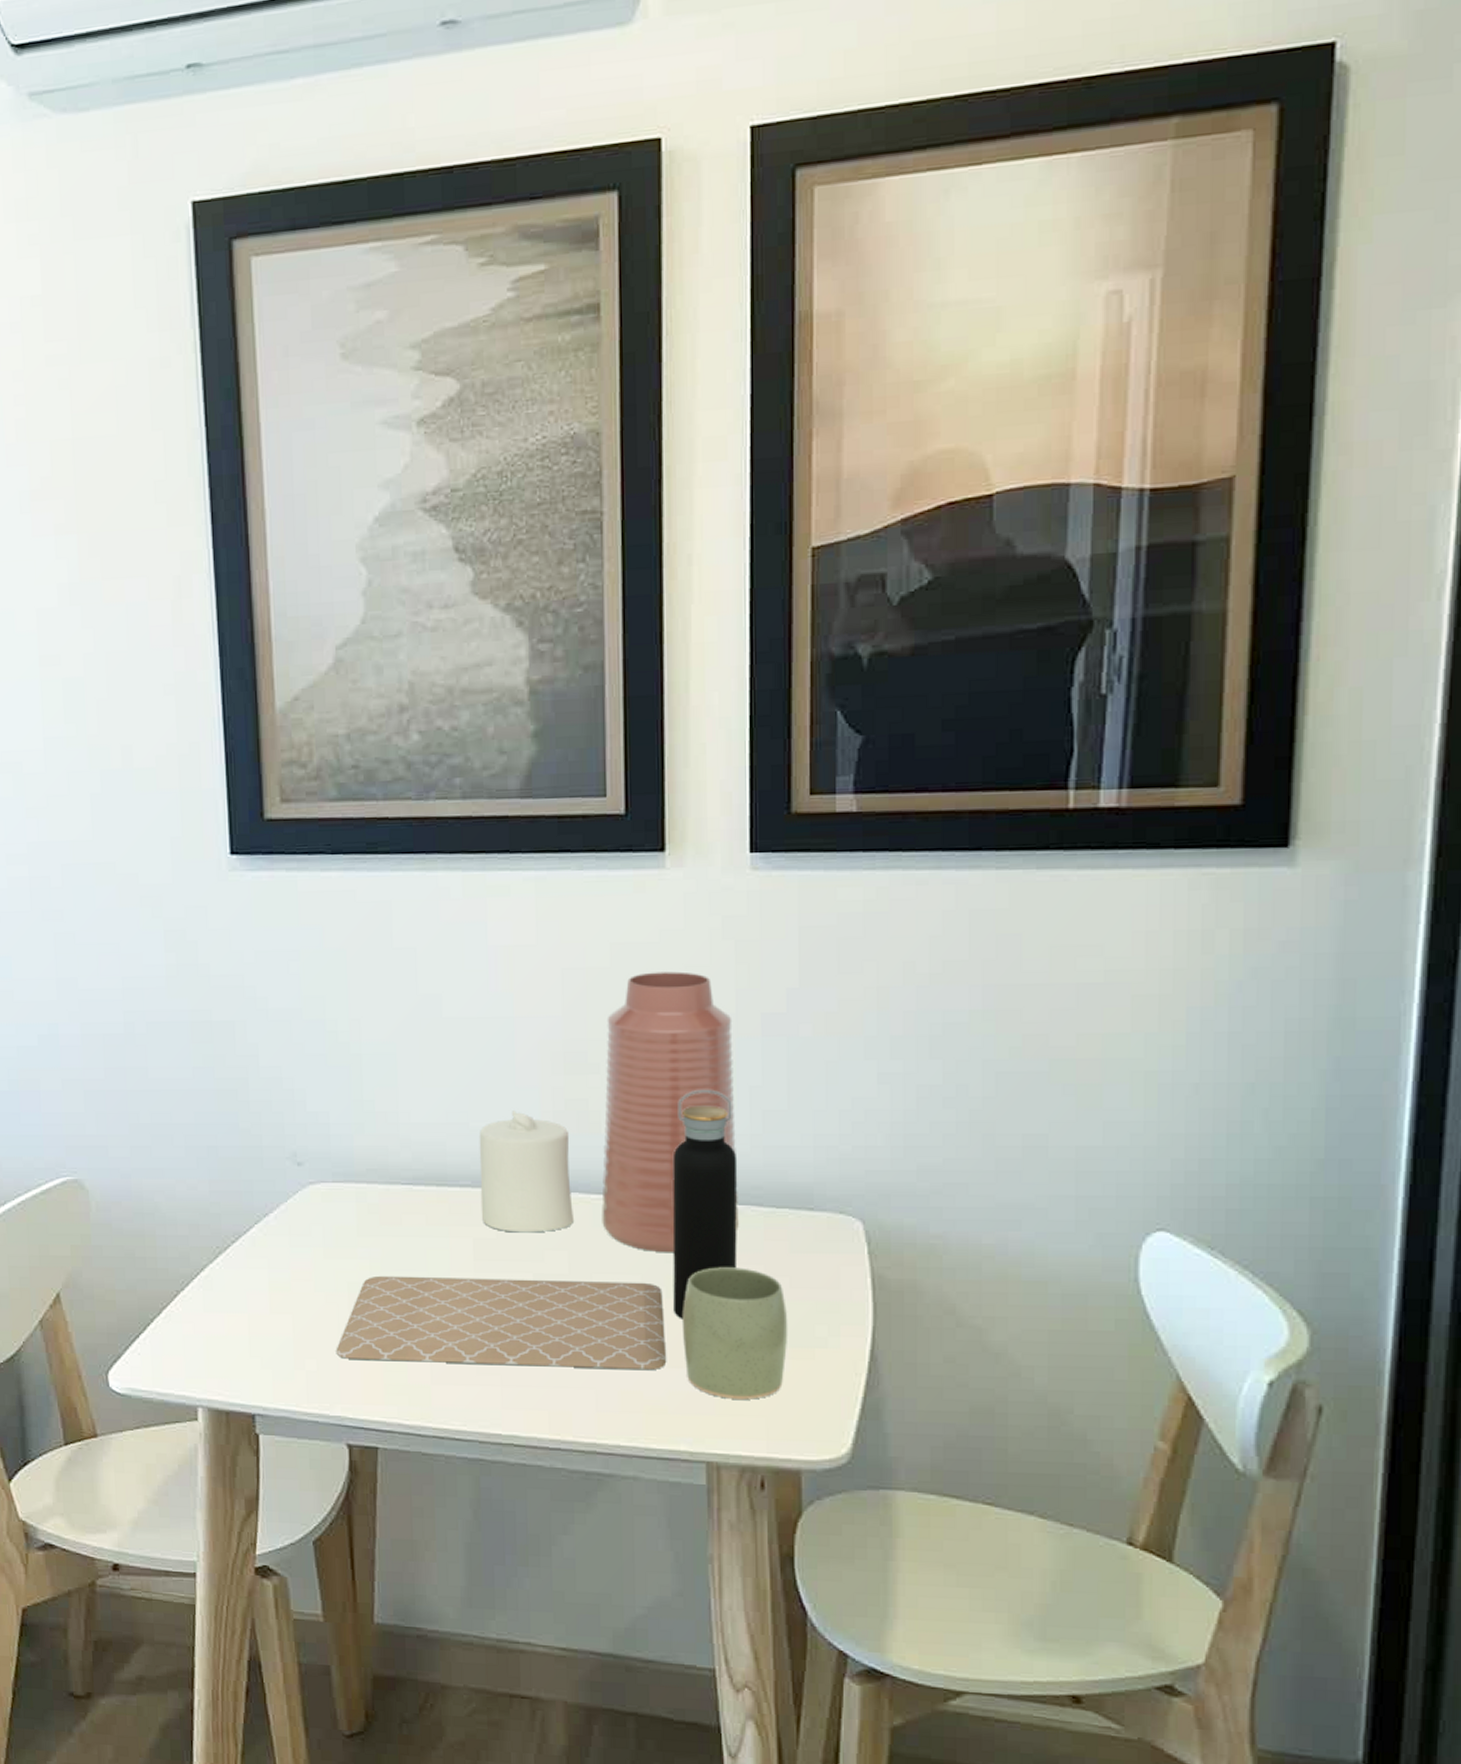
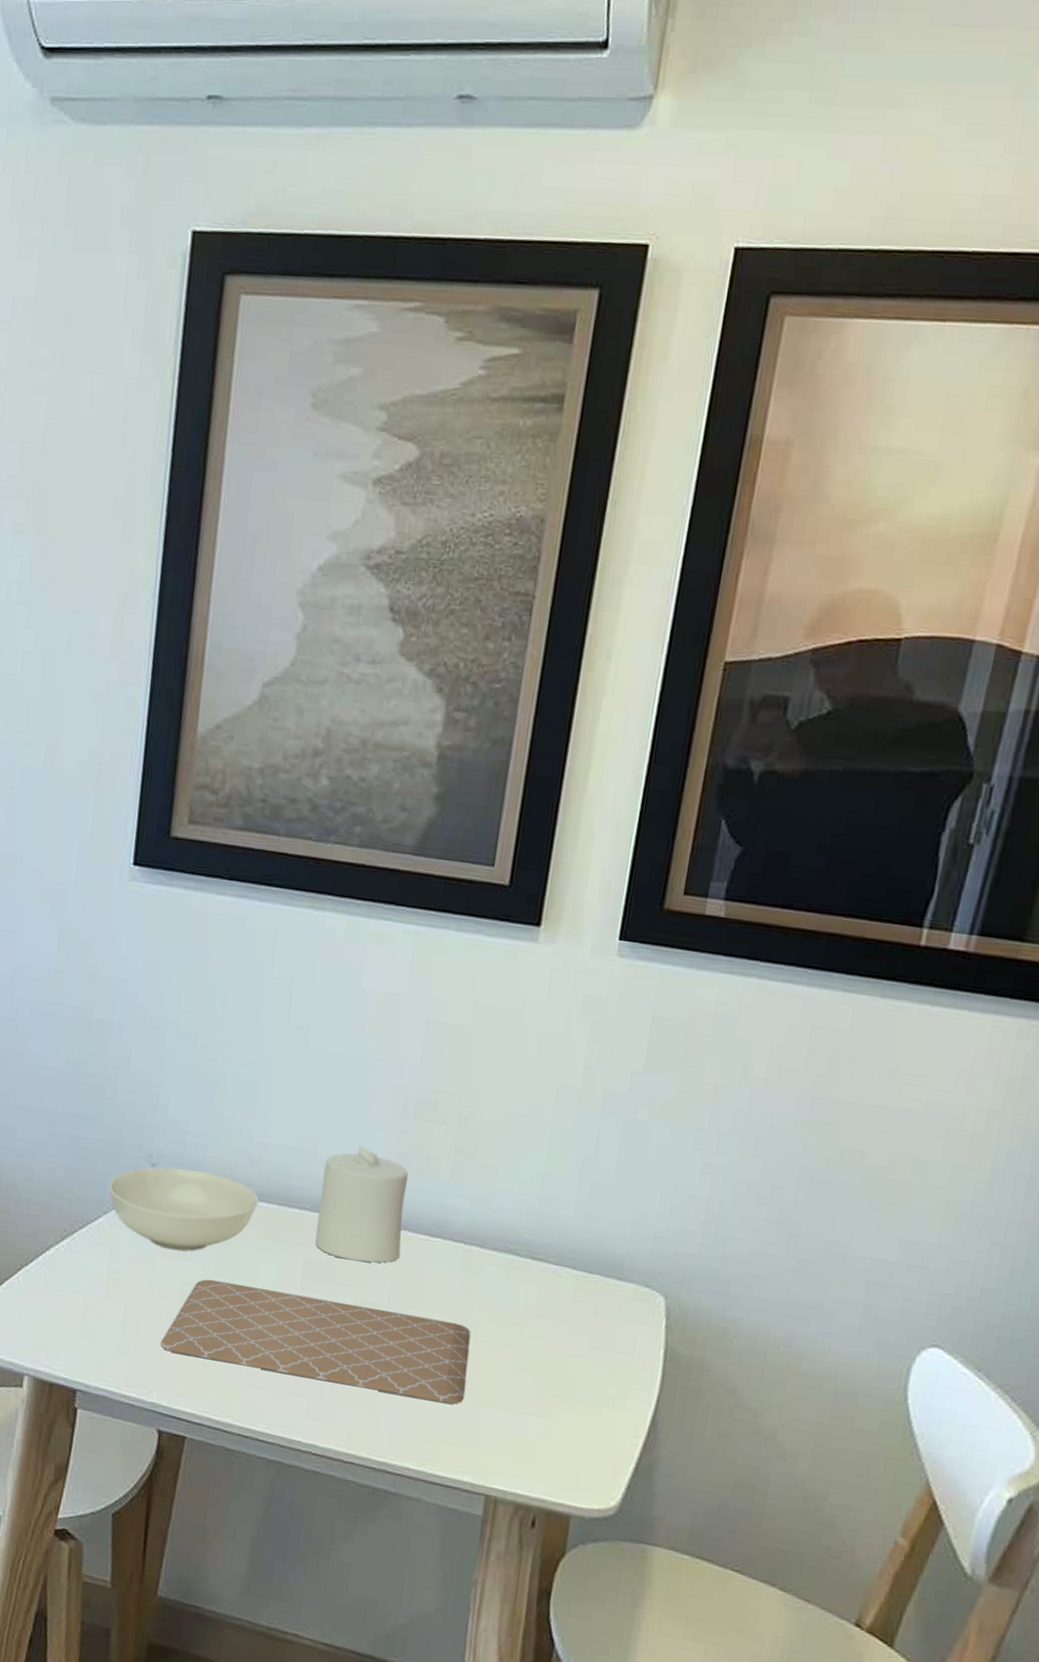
bowl: none [256,1163,416,1251] -> present [108,1167,259,1252]
vase: present [602,971,739,1253] -> none [425,1037,577,1300]
water bottle: present [672,1089,738,1319] -> none [478,1153,564,1362]
mug: present [683,1267,788,1400] -> none [480,1318,583,1445]

